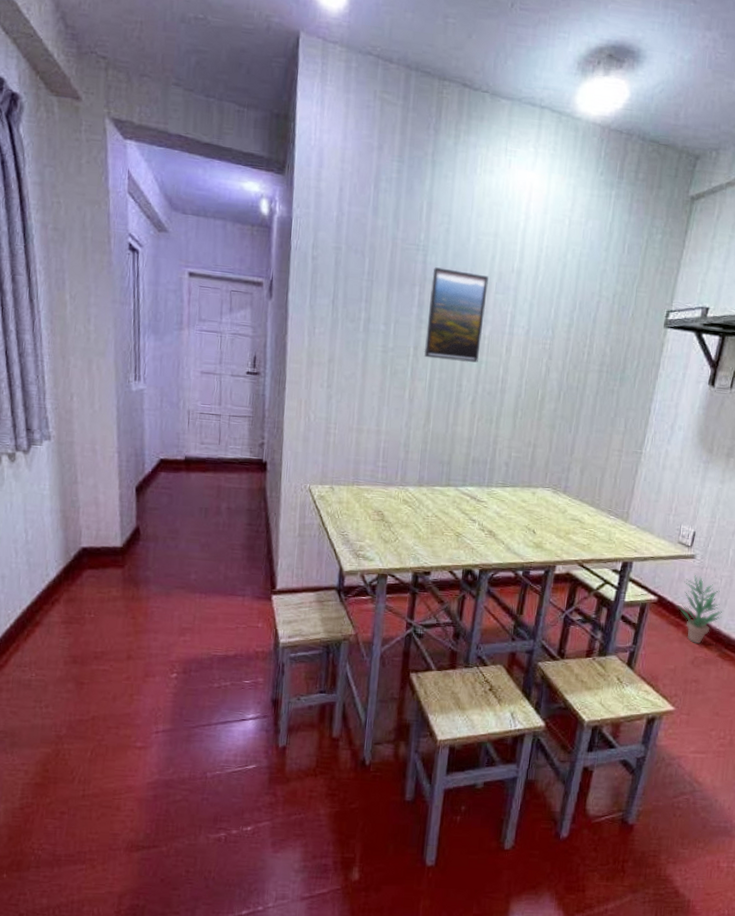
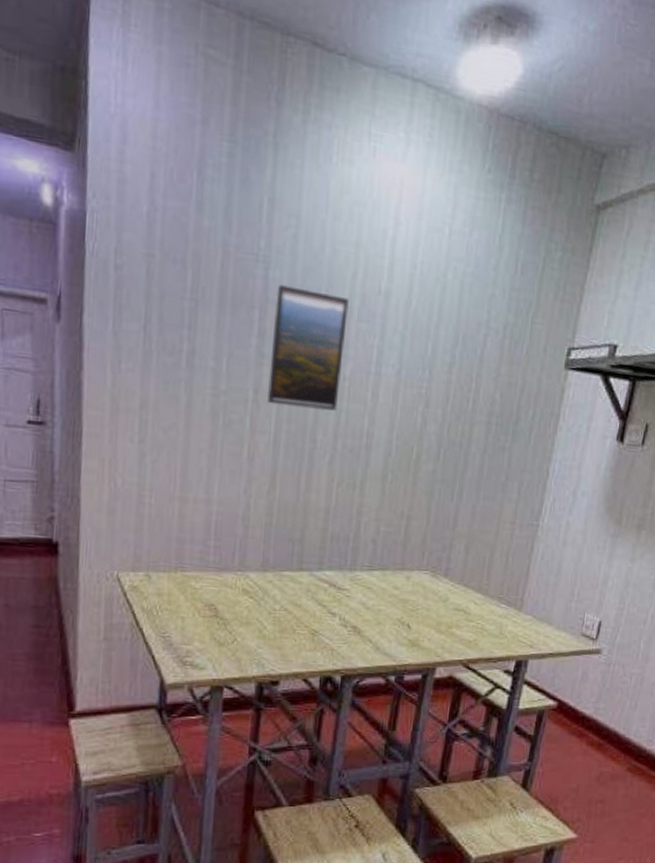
potted plant: present [677,575,722,644] -> none [579,674,632,757]

